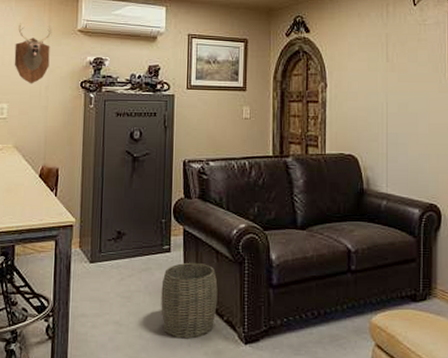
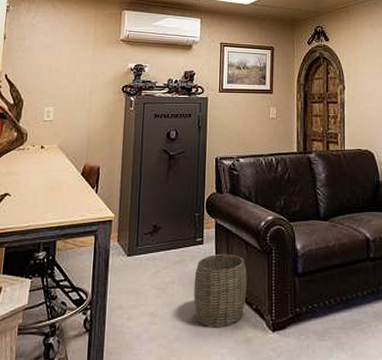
mounted trophy: present [14,22,52,84] -> none [61,32,97,89]

